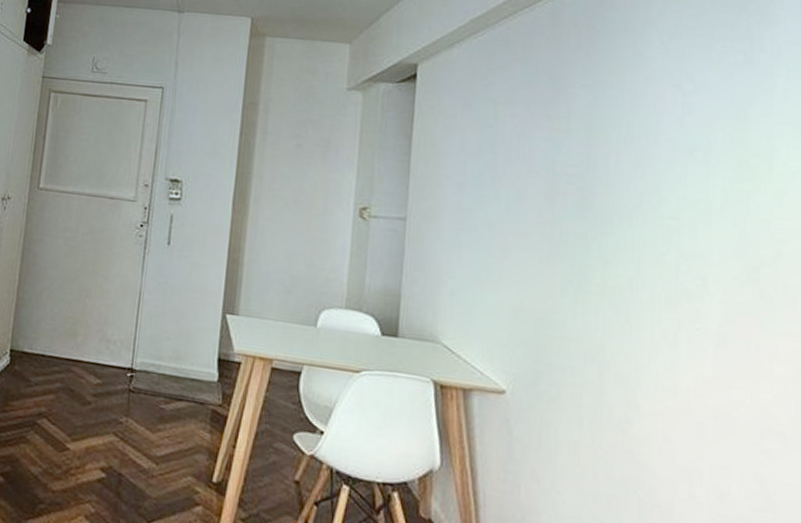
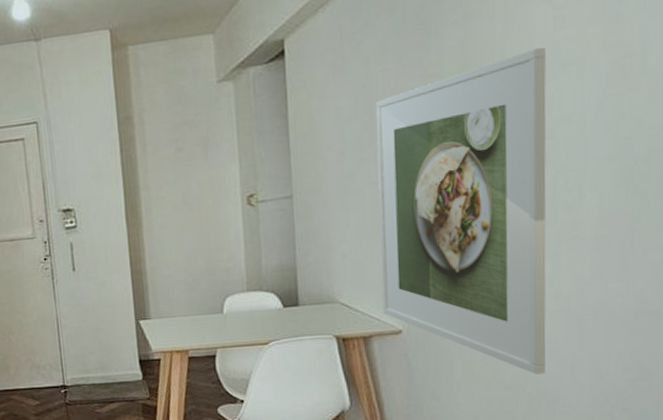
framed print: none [487,127,673,478] -> present [376,47,546,374]

